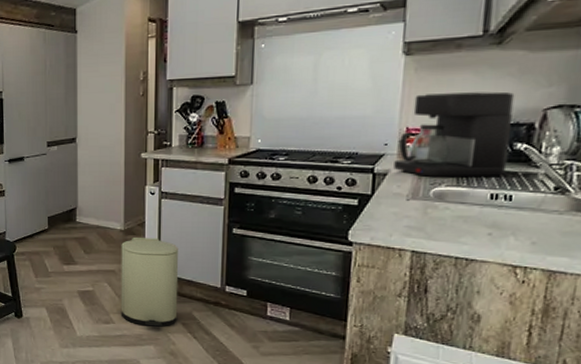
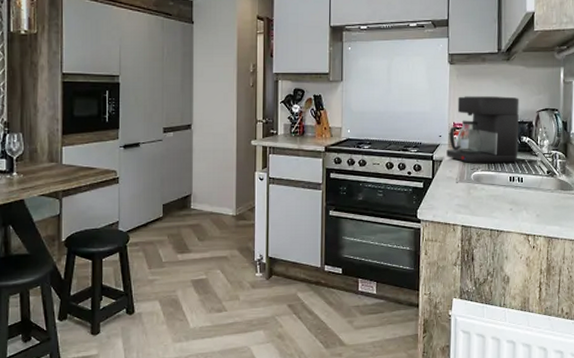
pedal bin: present [121,238,179,327] -> none [232,222,285,311]

